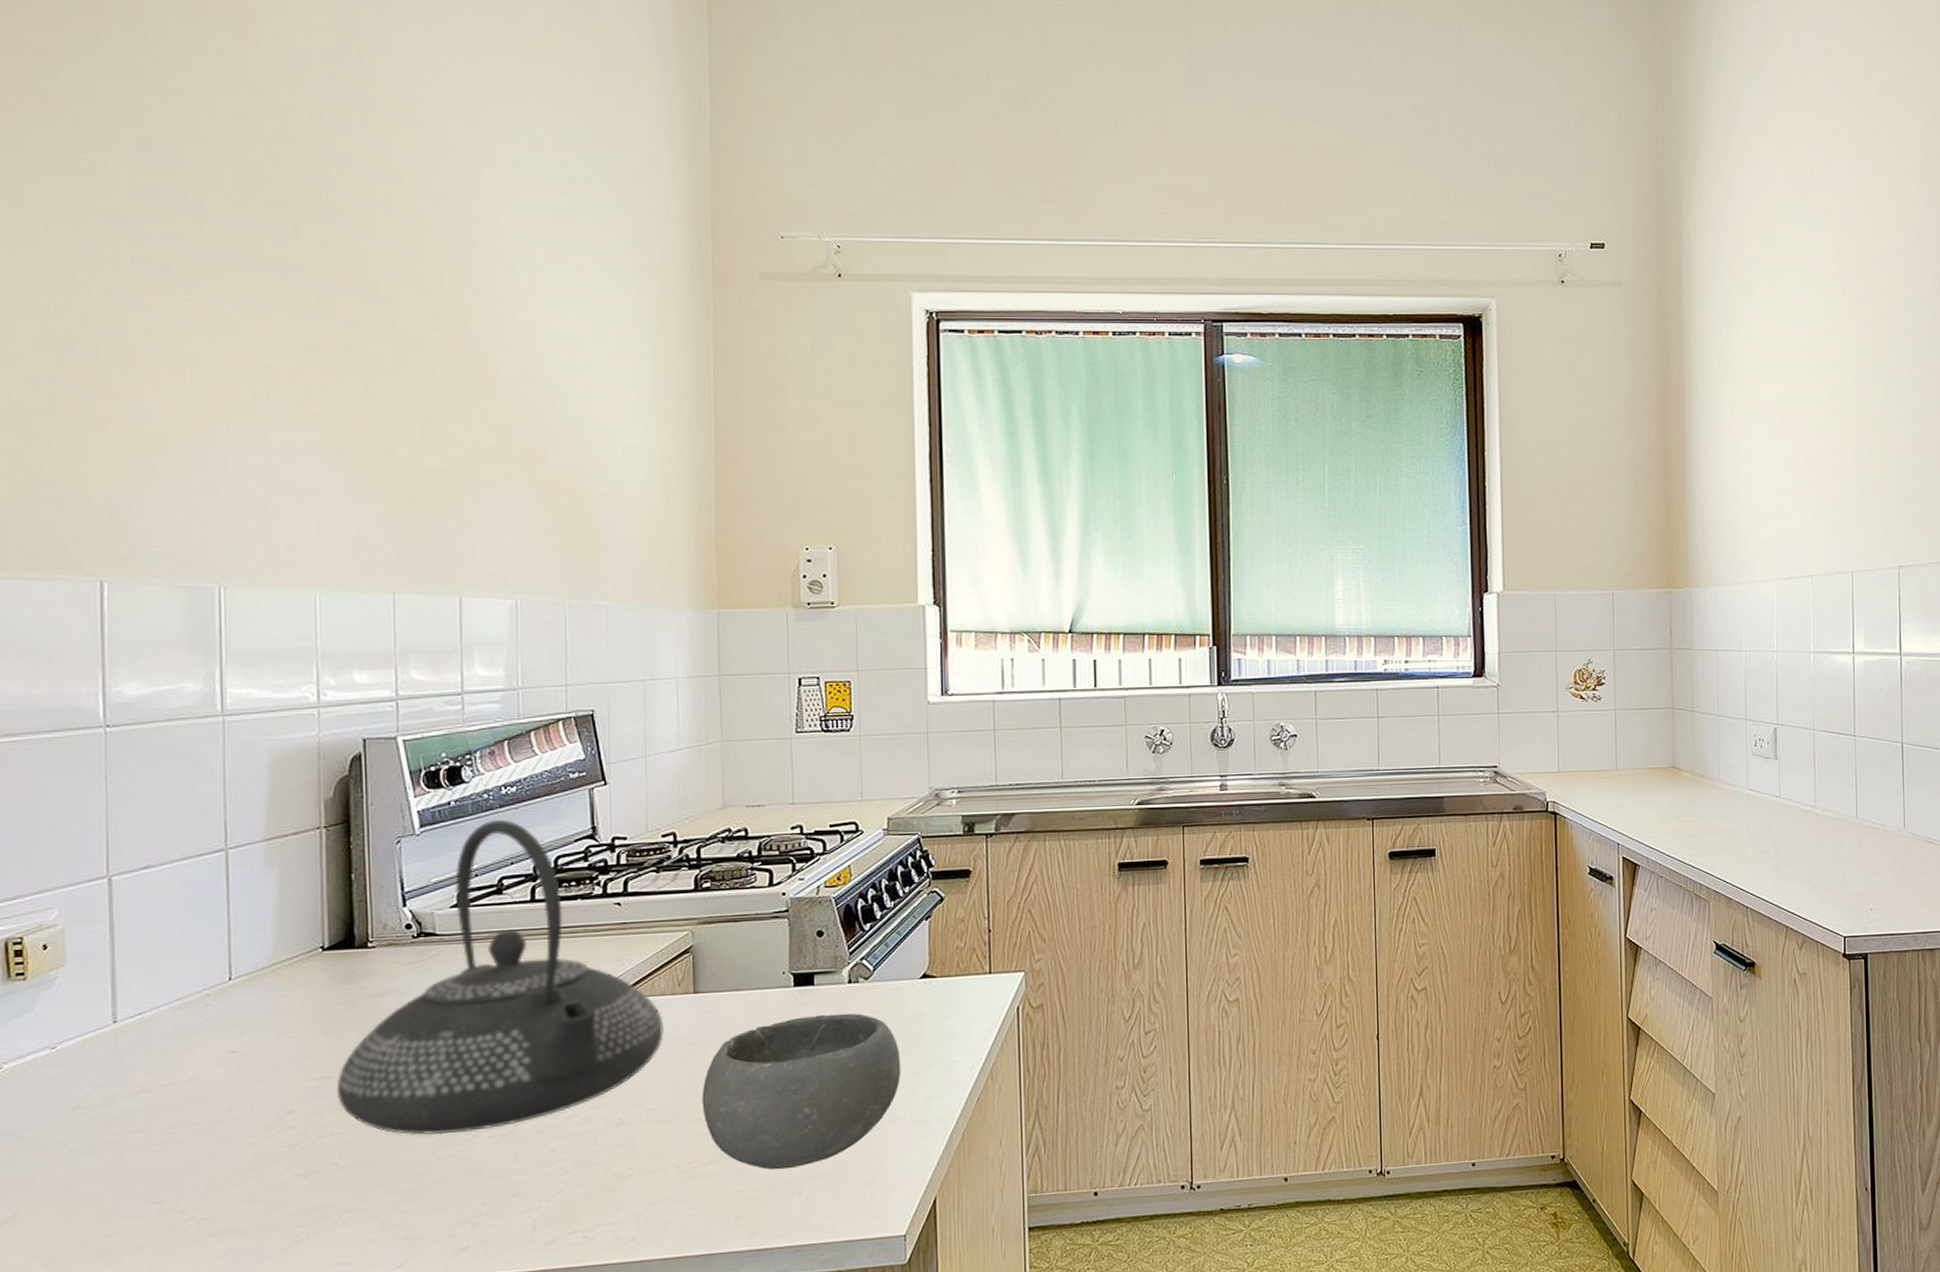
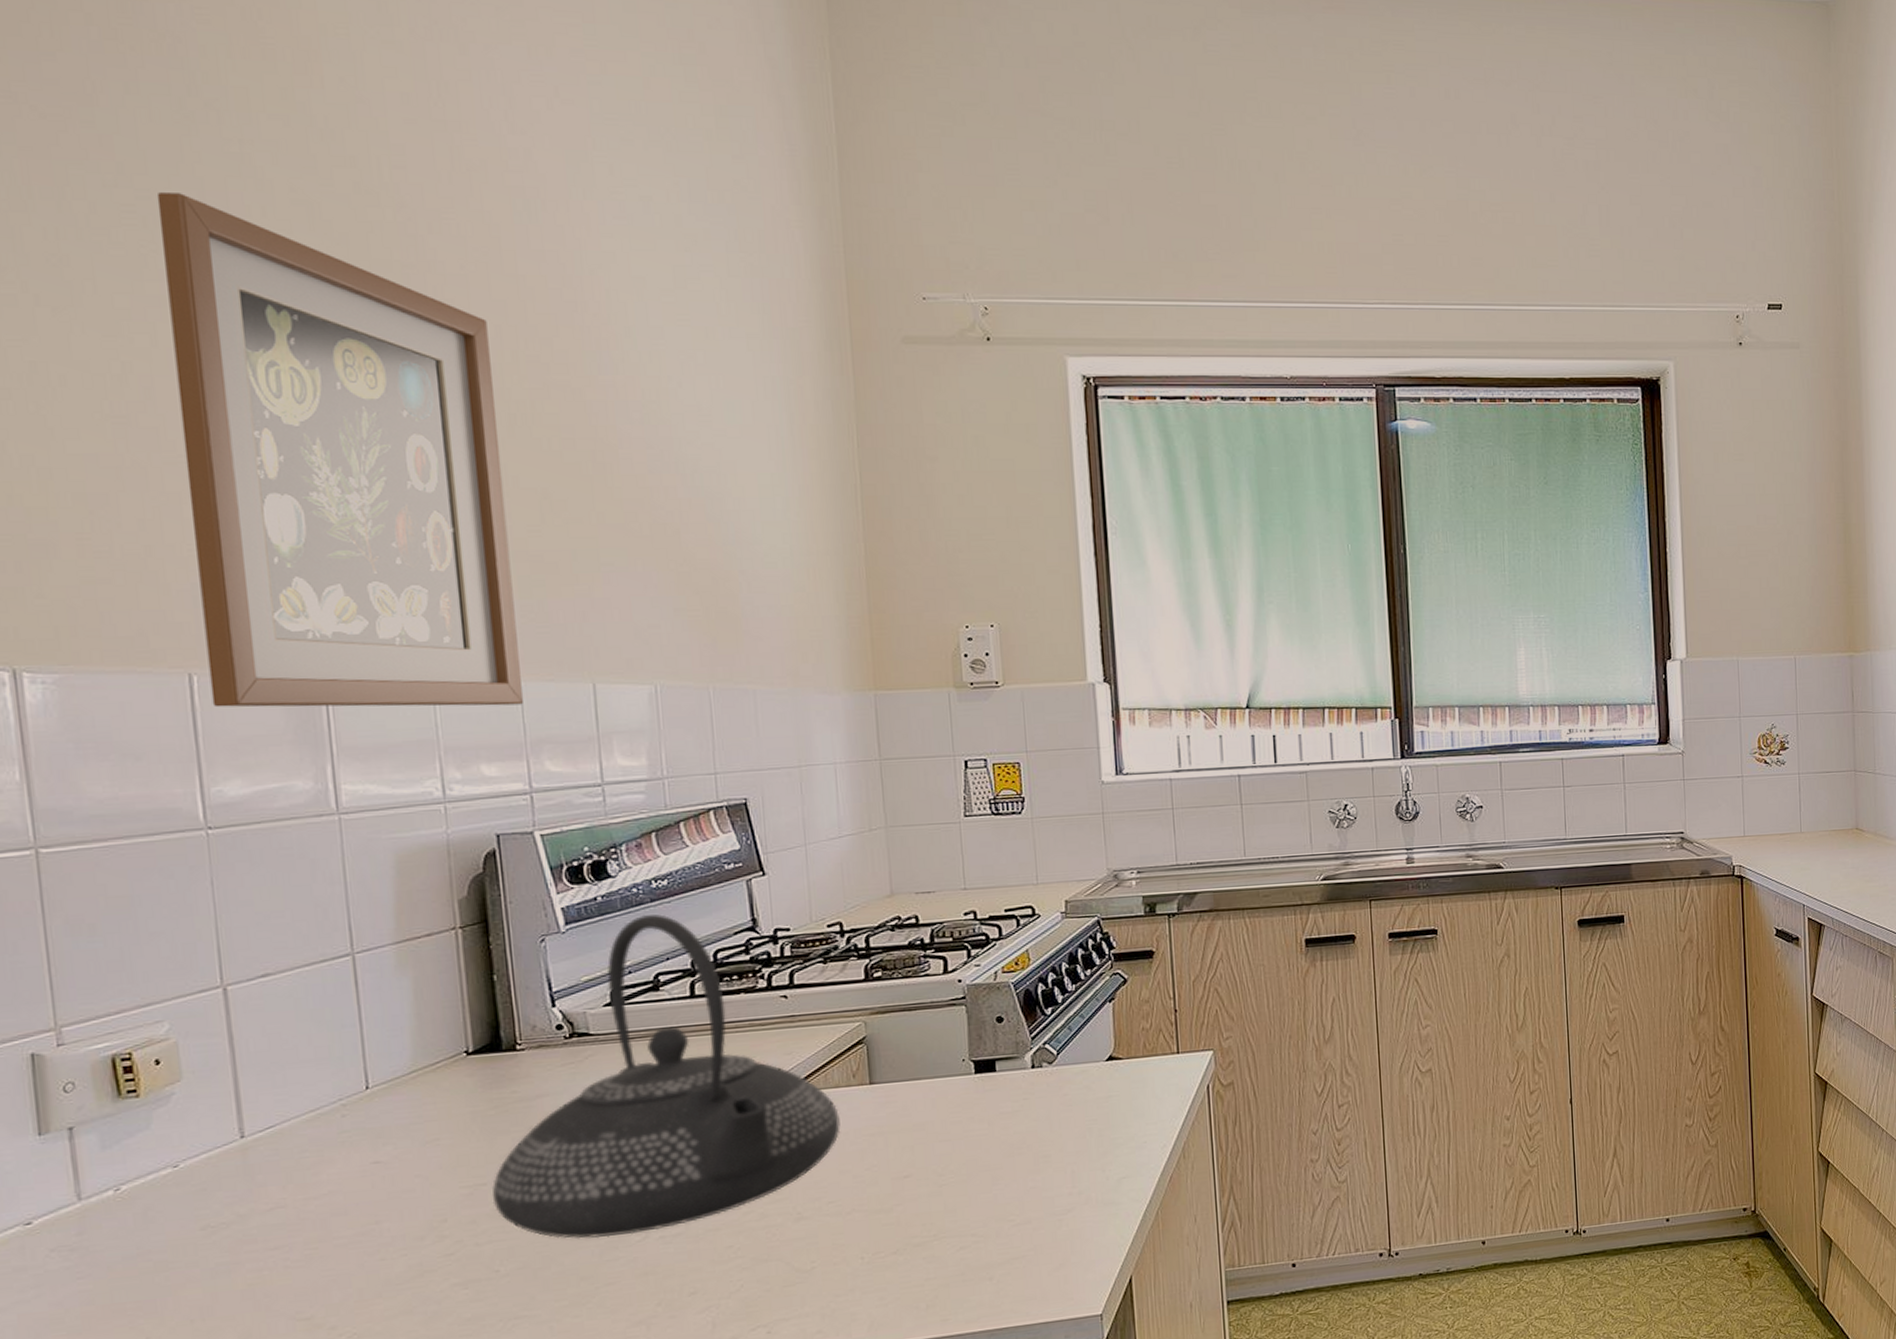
wall art: none [106,142,395,617] -> present [156,193,523,708]
bowl: present [702,1013,902,1170] -> none [883,1098,1091,1257]

